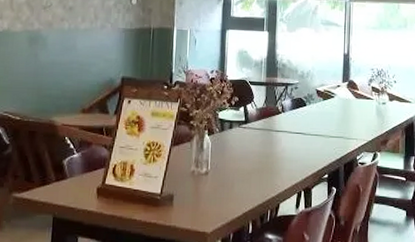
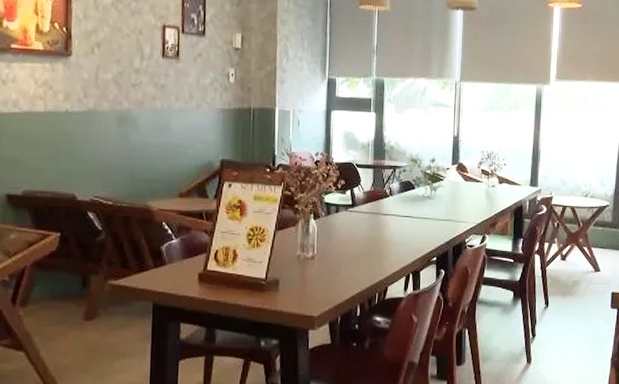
flower bouquet: none [298,74,340,113] -> present [406,157,449,196]

